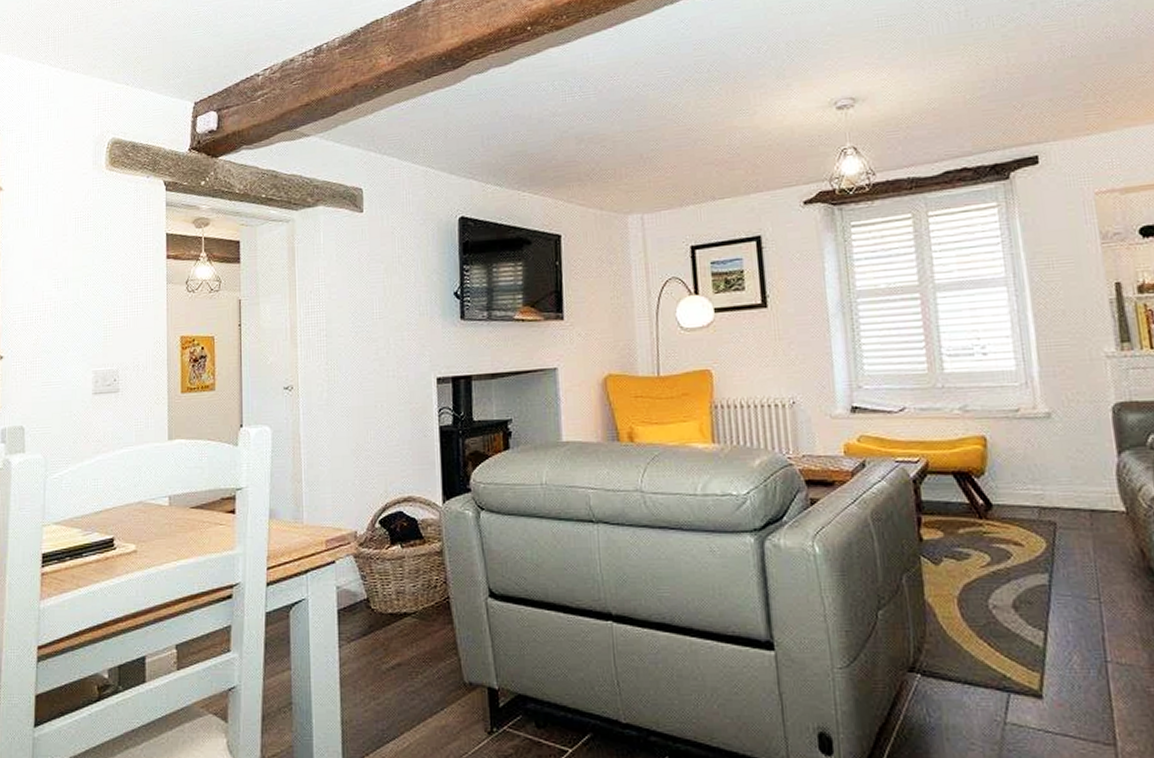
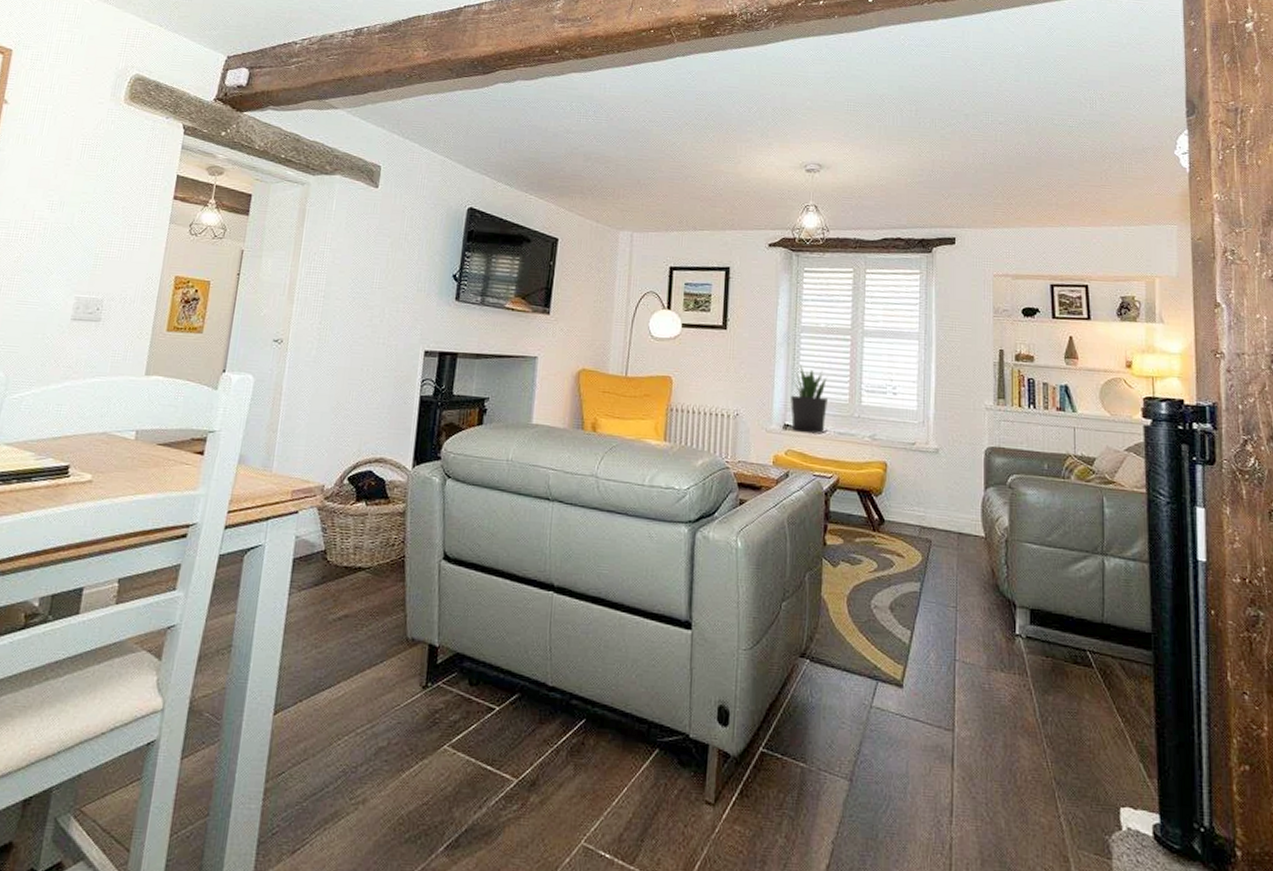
planter: none [855,335,902,415] -> present [790,364,828,434]

